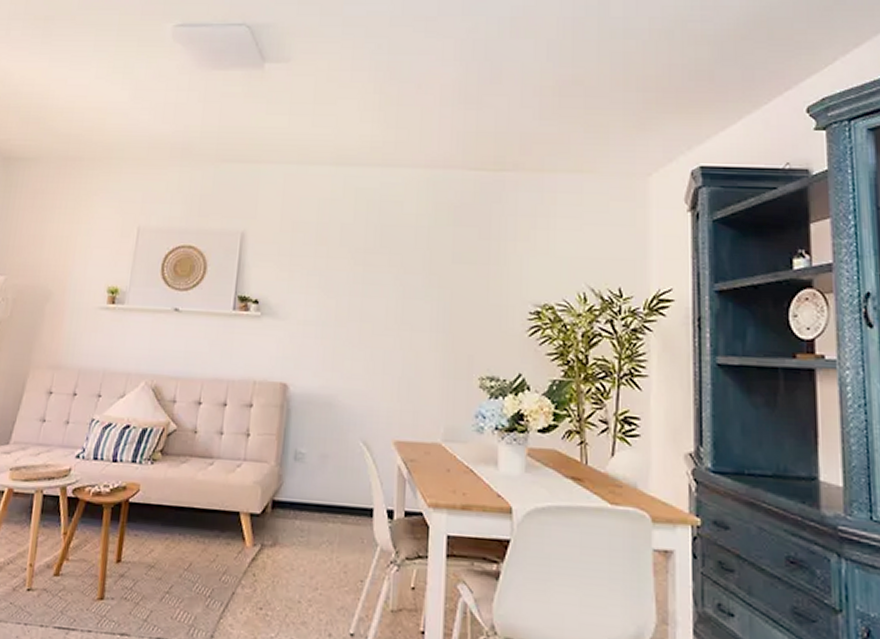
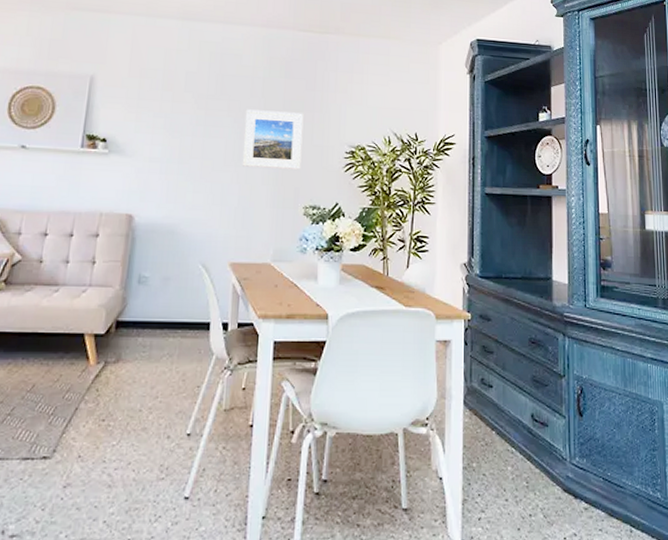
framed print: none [406,264,477,334] -> present [242,109,304,170]

